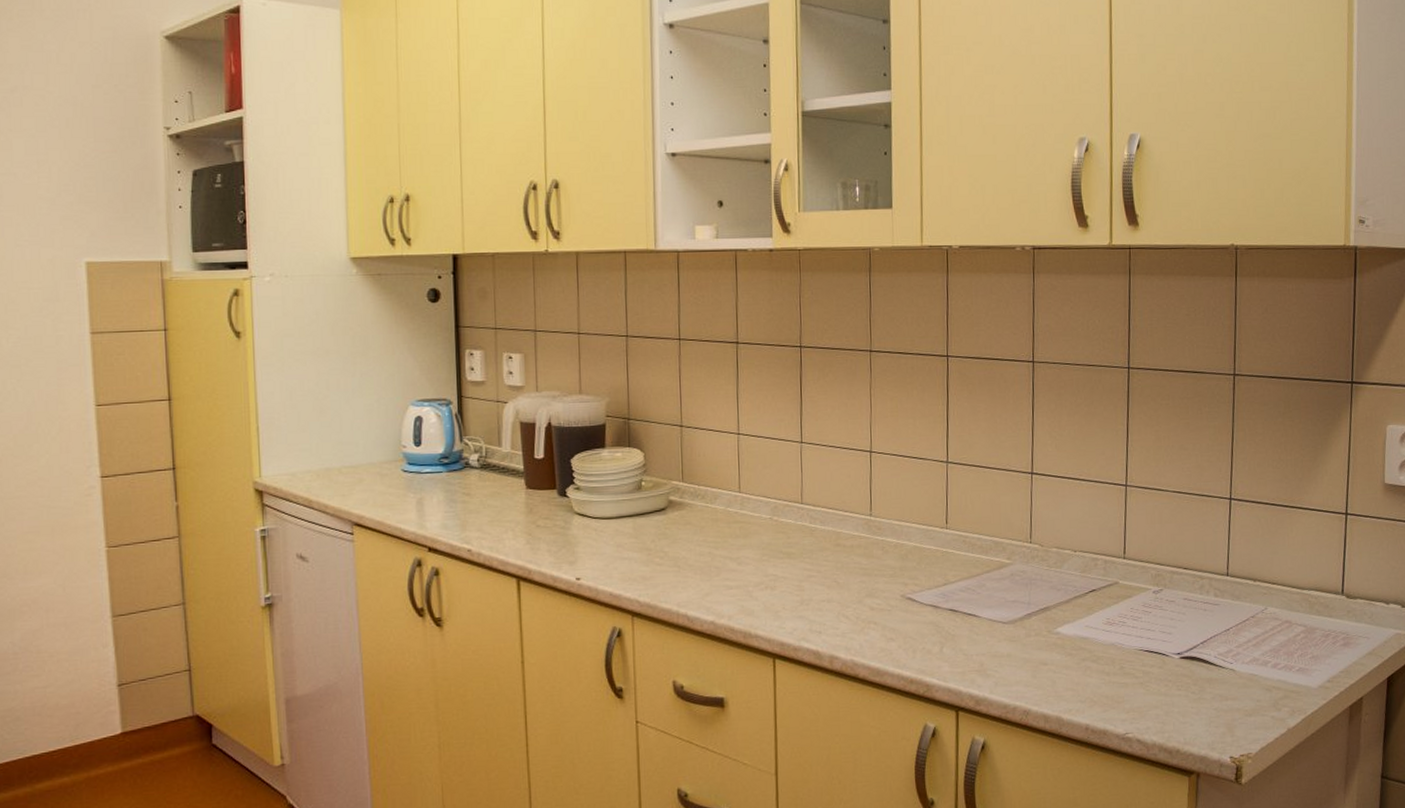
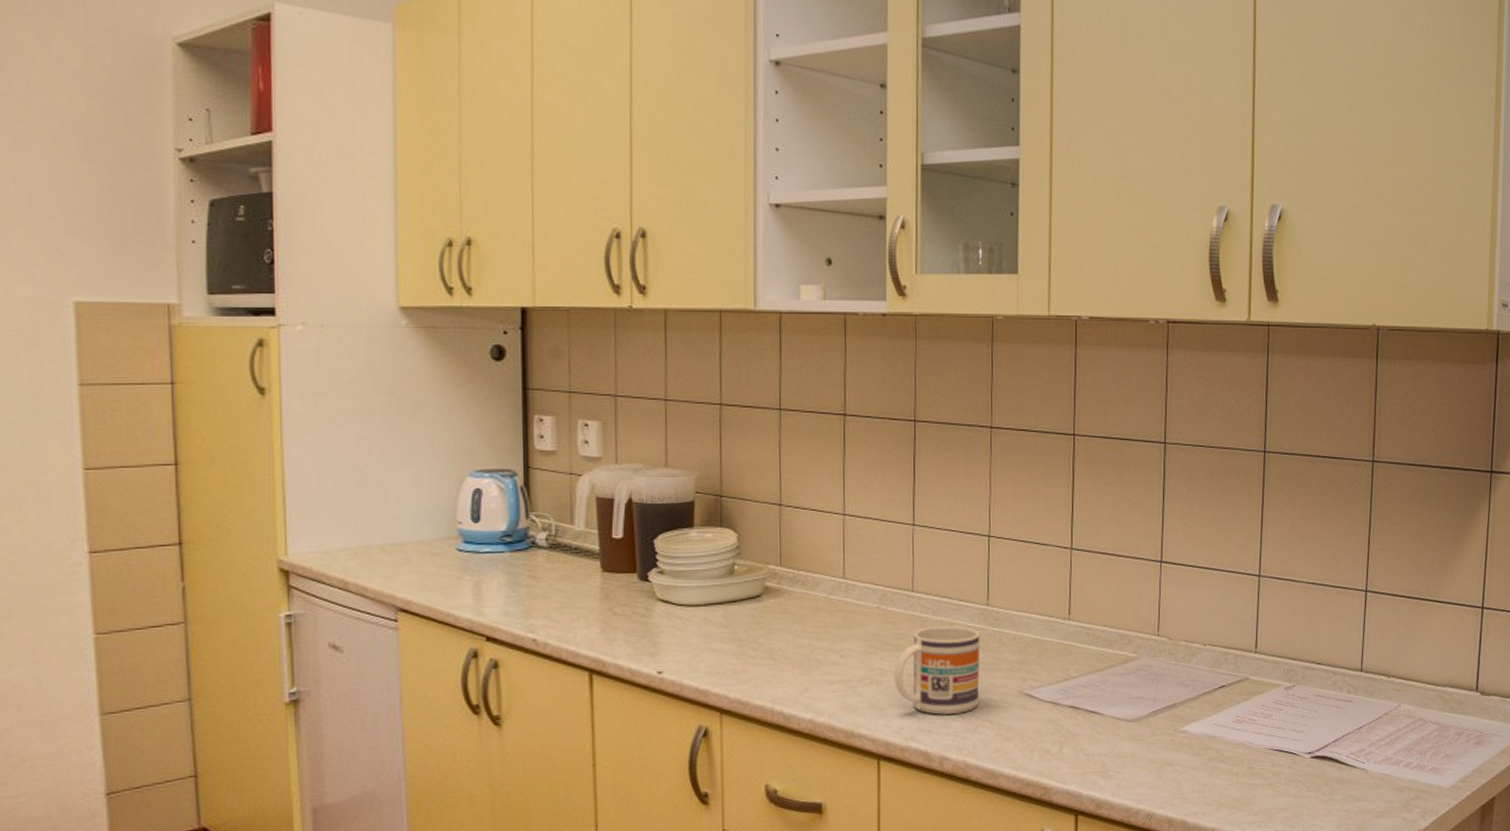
mug: none [786,535,865,617] -> present [894,626,980,715]

